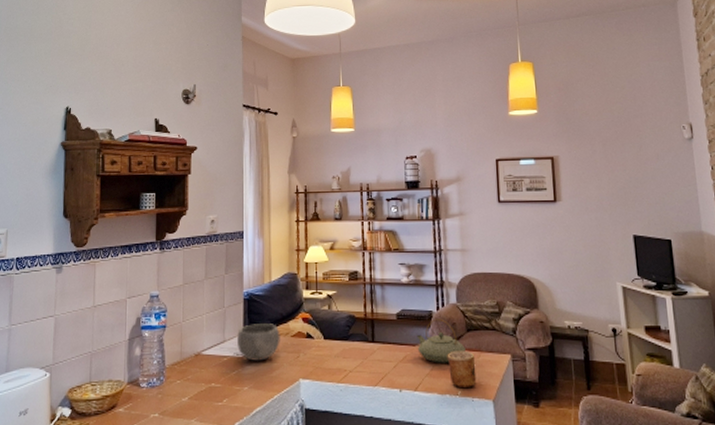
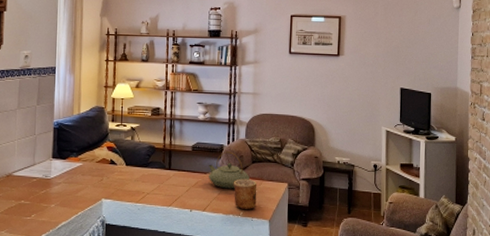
bowl: present [237,324,280,362] -> none [46,150,86,184]

